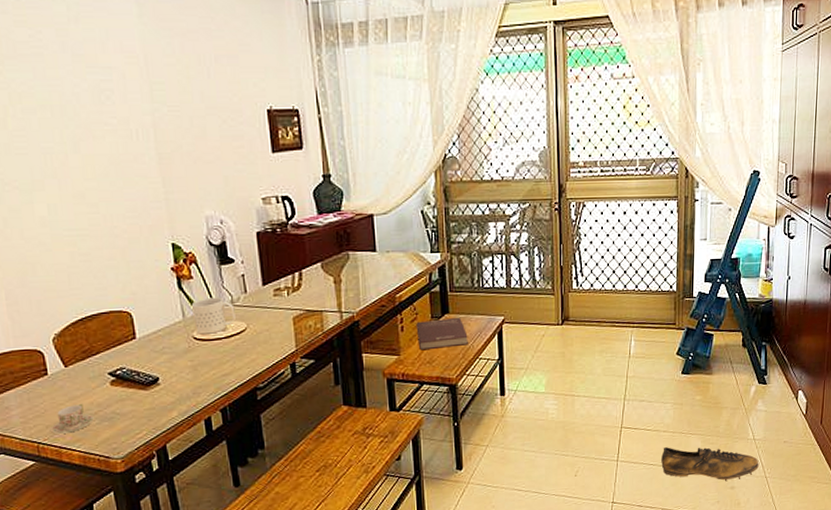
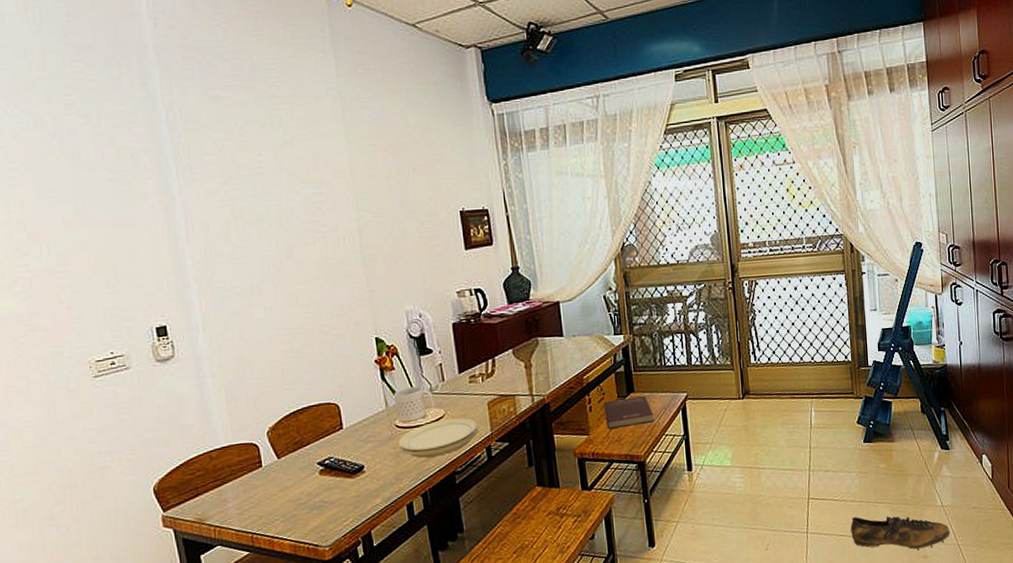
teacup: present [49,403,95,434] -> none [263,493,305,524]
plate: none [196,332,283,372] -> present [398,418,479,458]

